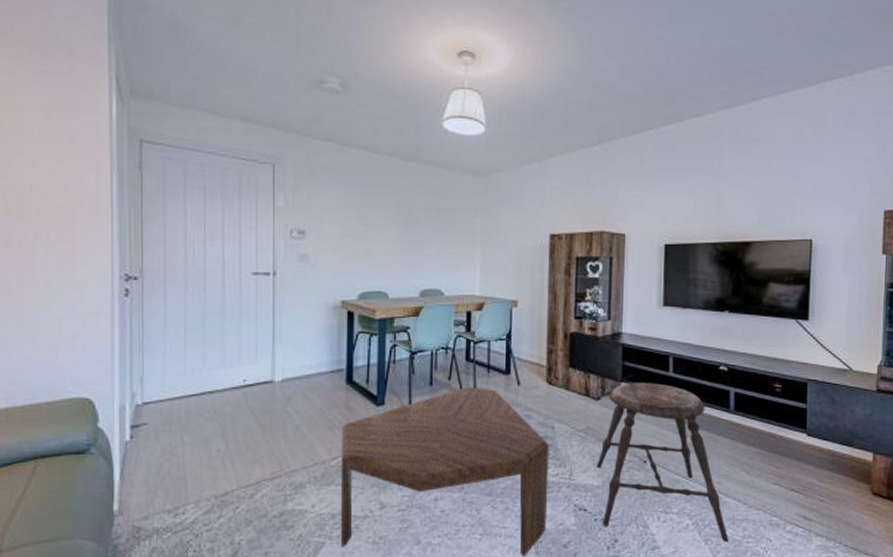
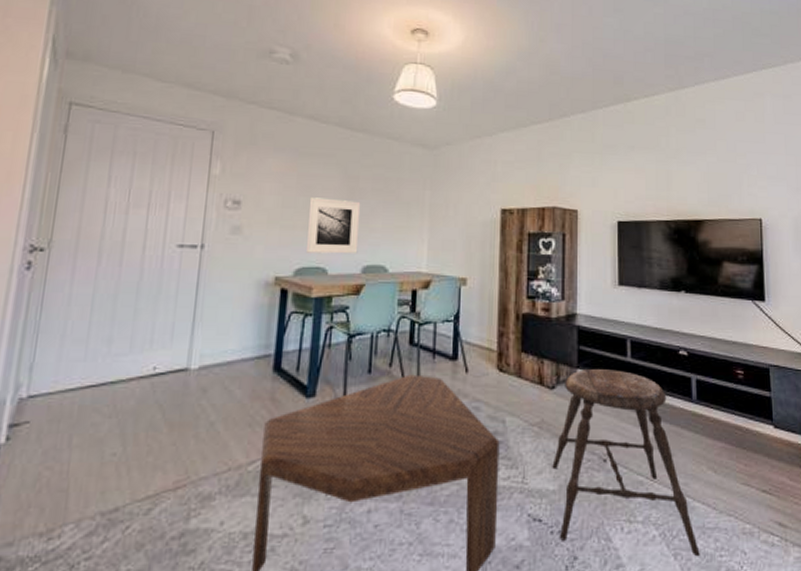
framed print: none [367,226,416,279] -> present [305,197,361,254]

